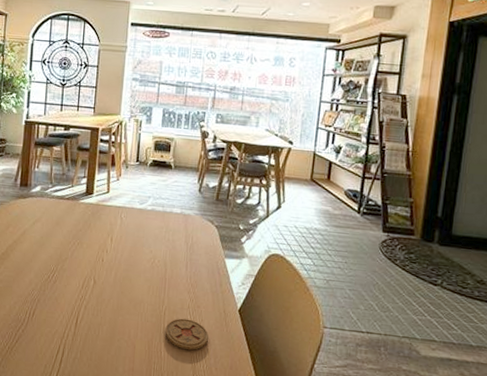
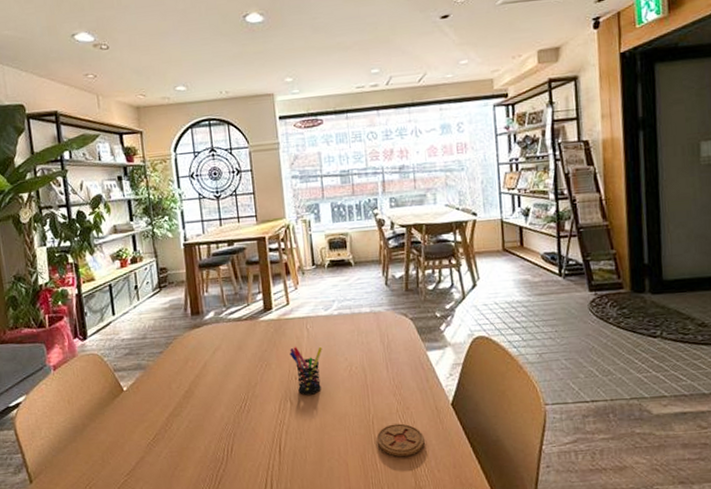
pen holder: none [101,232,131,278] -> present [289,346,322,395]

